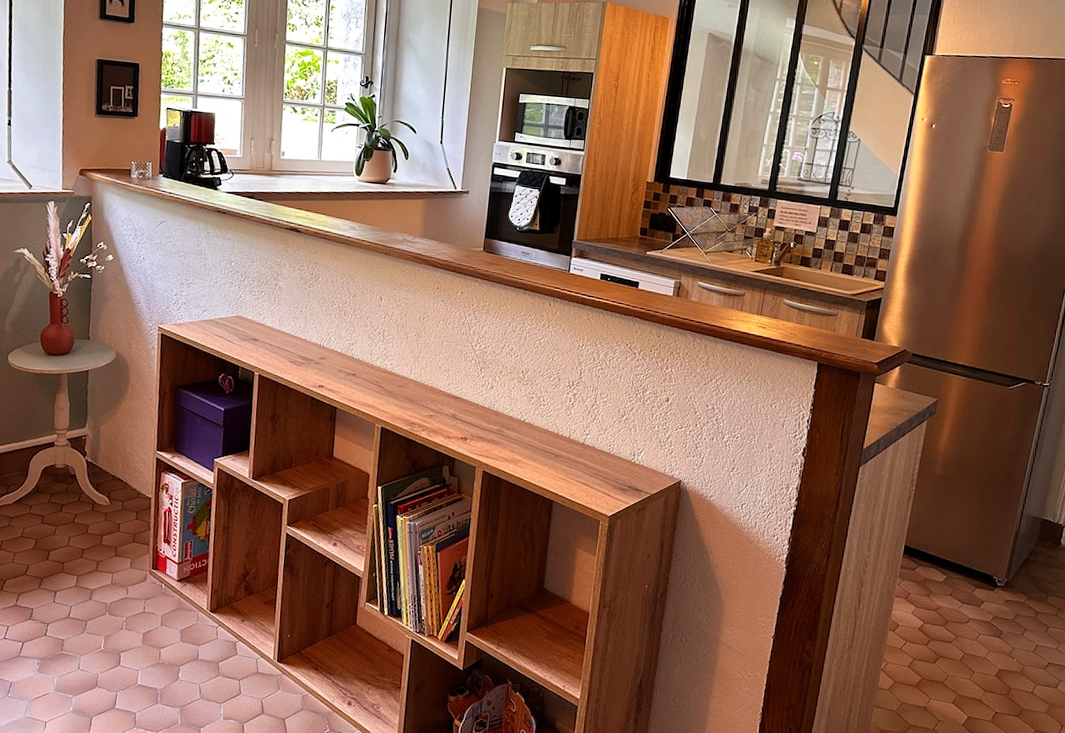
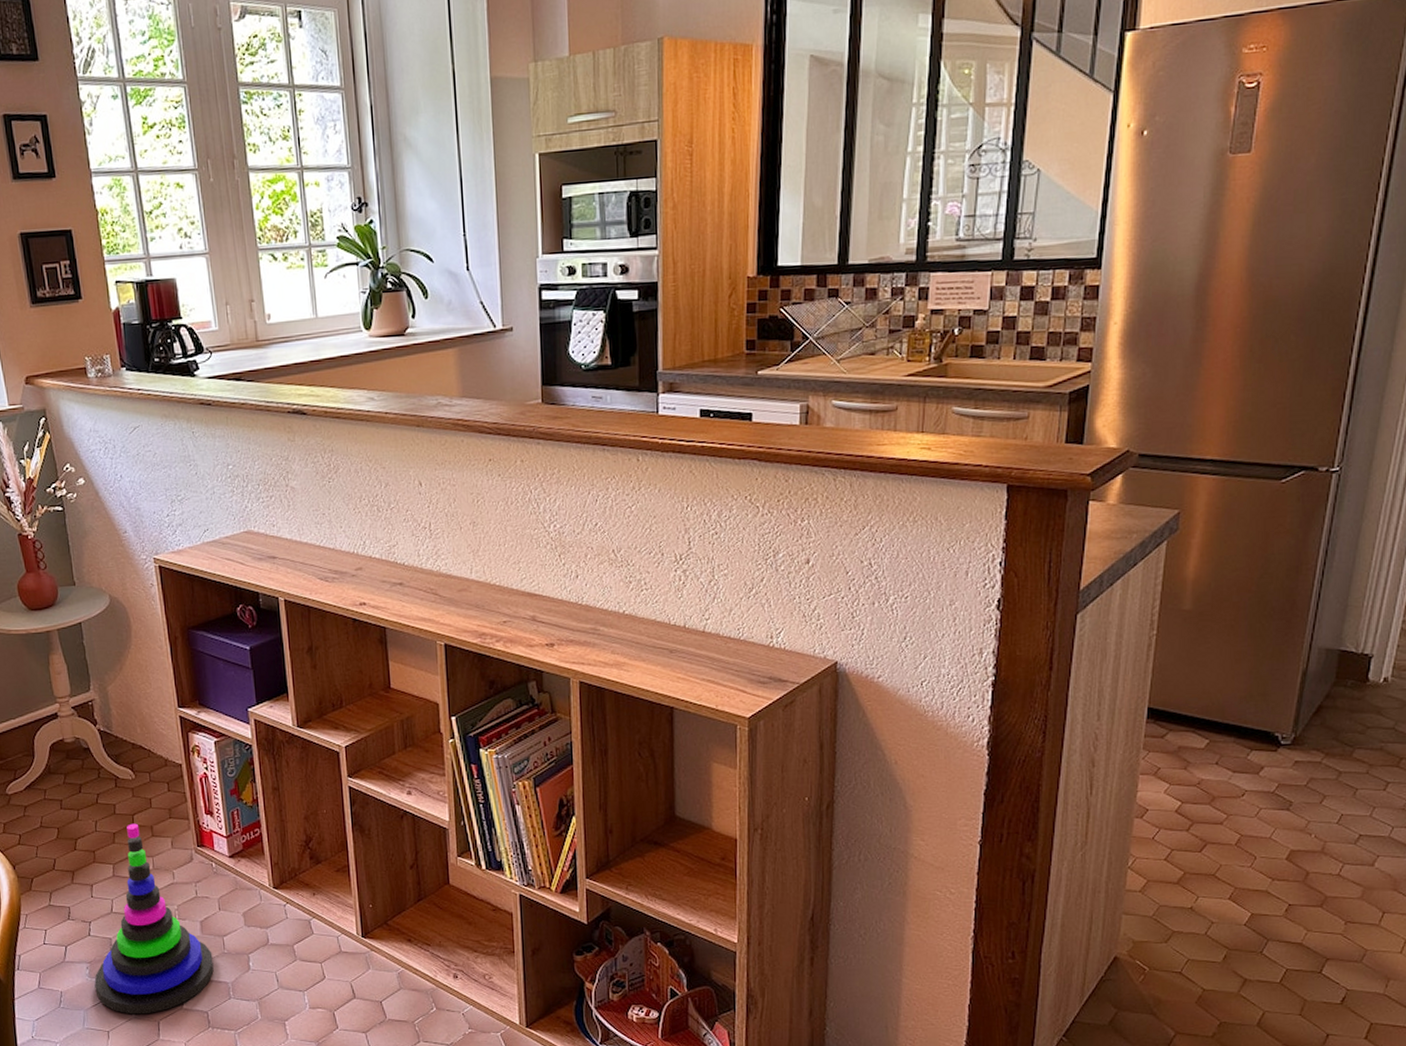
stacking toy: none [41,543,149,710] -> present [94,823,214,1015]

